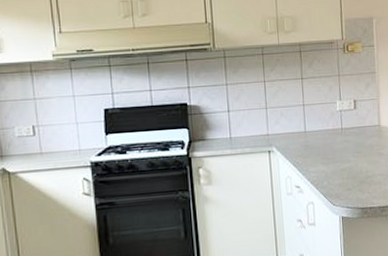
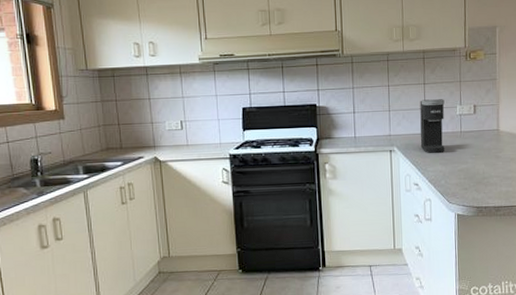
coffee maker: none [298,94,326,153] -> present [420,99,445,154]

